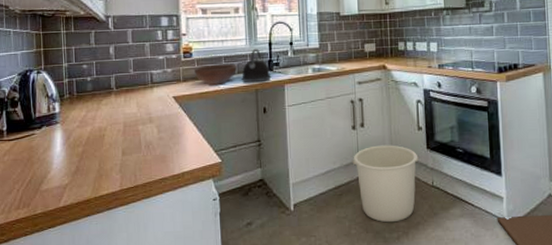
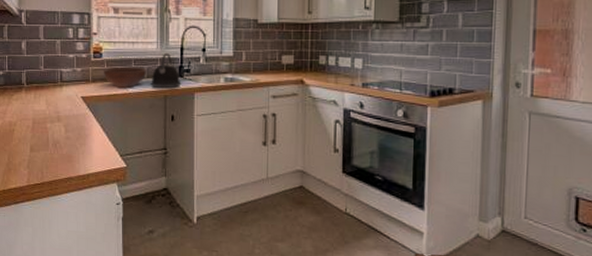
bucket: present [352,145,419,223] -> none [260,164,333,247]

